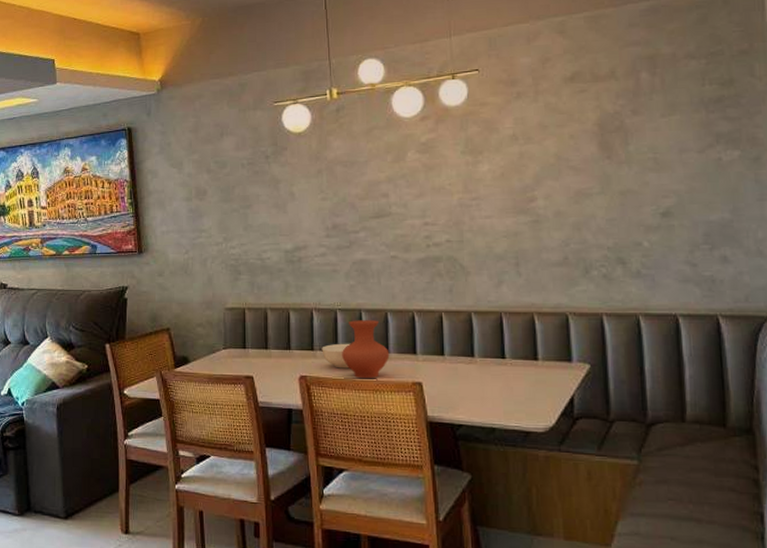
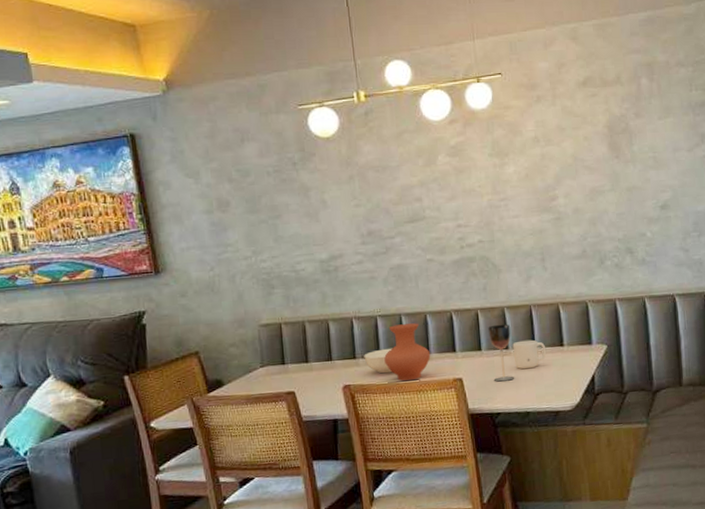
wineglass: none [452,329,480,391] -> present [488,324,515,382]
mug: none [479,349,518,381] -> present [512,339,547,370]

